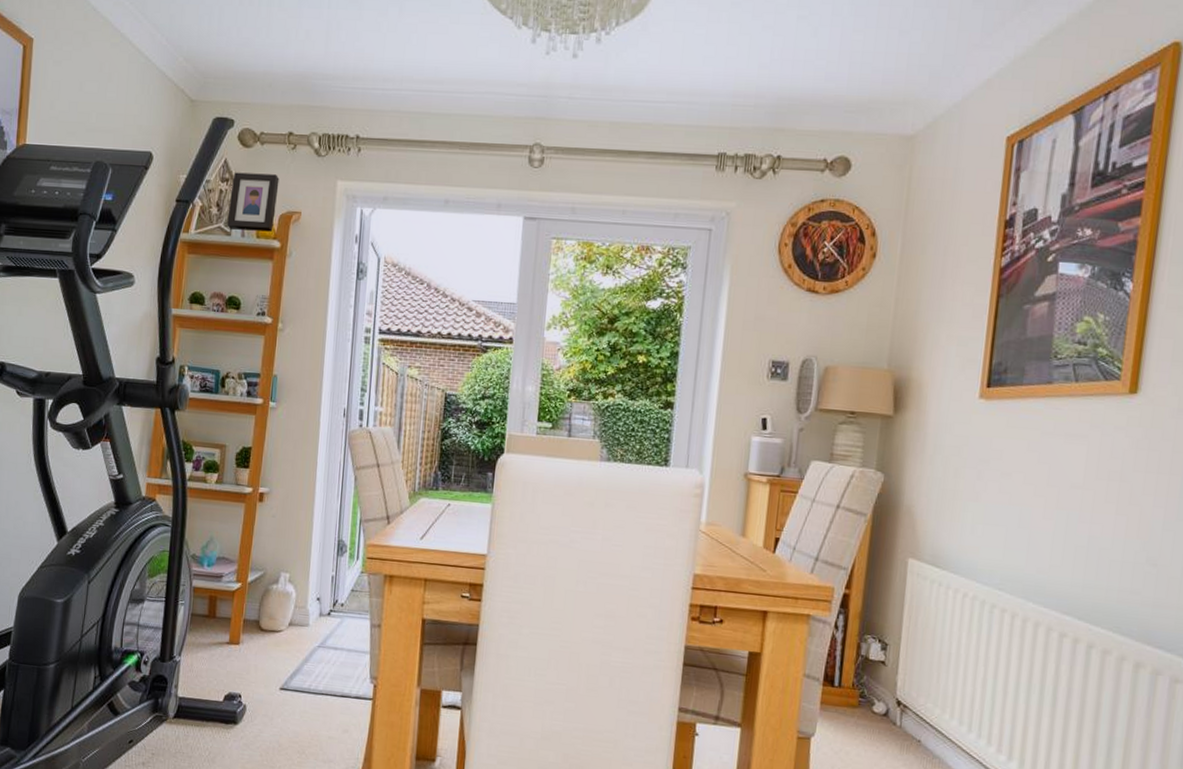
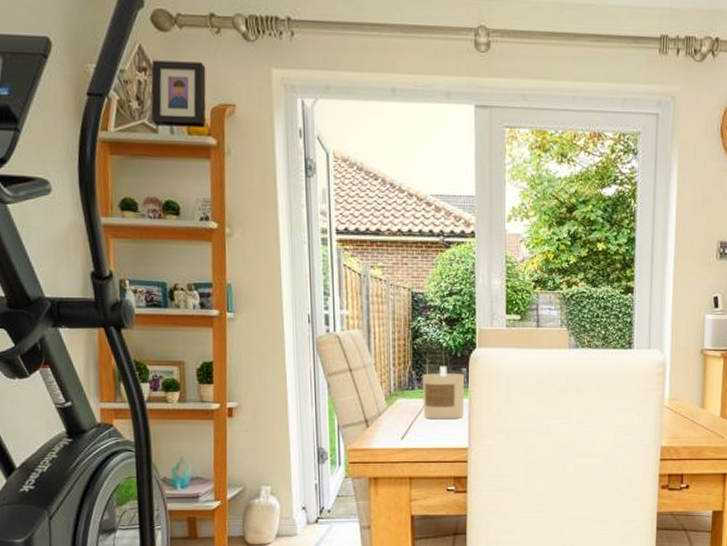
candle: none [445,468,490,524] -> present [422,366,465,420]

